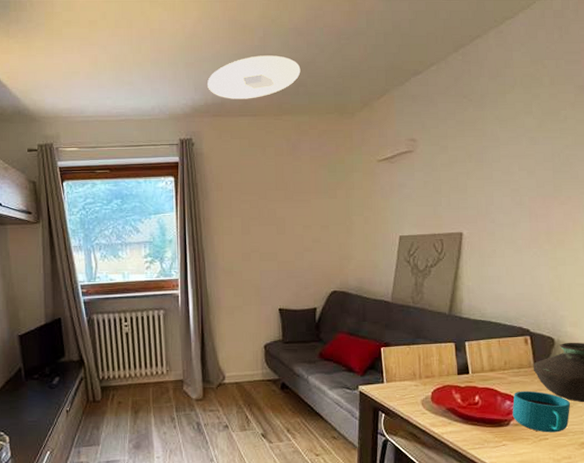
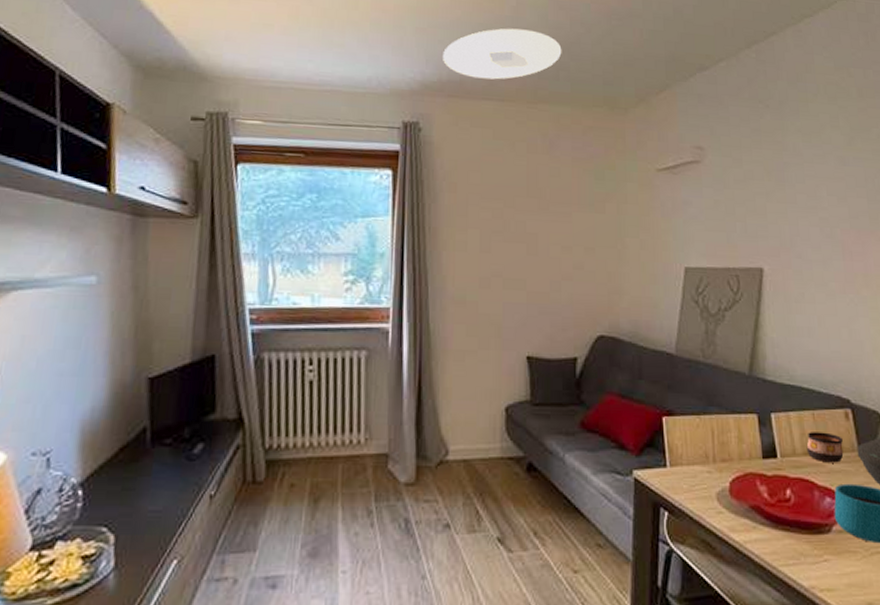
cup: none [492,354,522,376] -> present [806,432,844,463]

